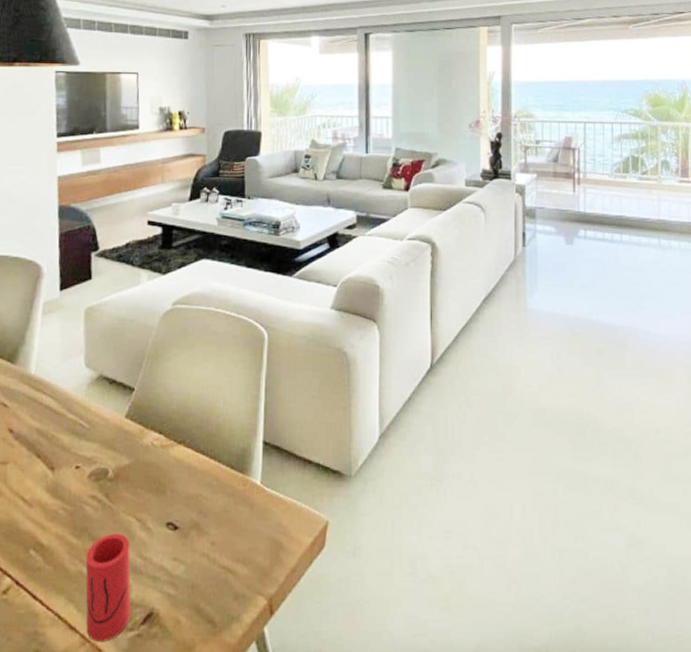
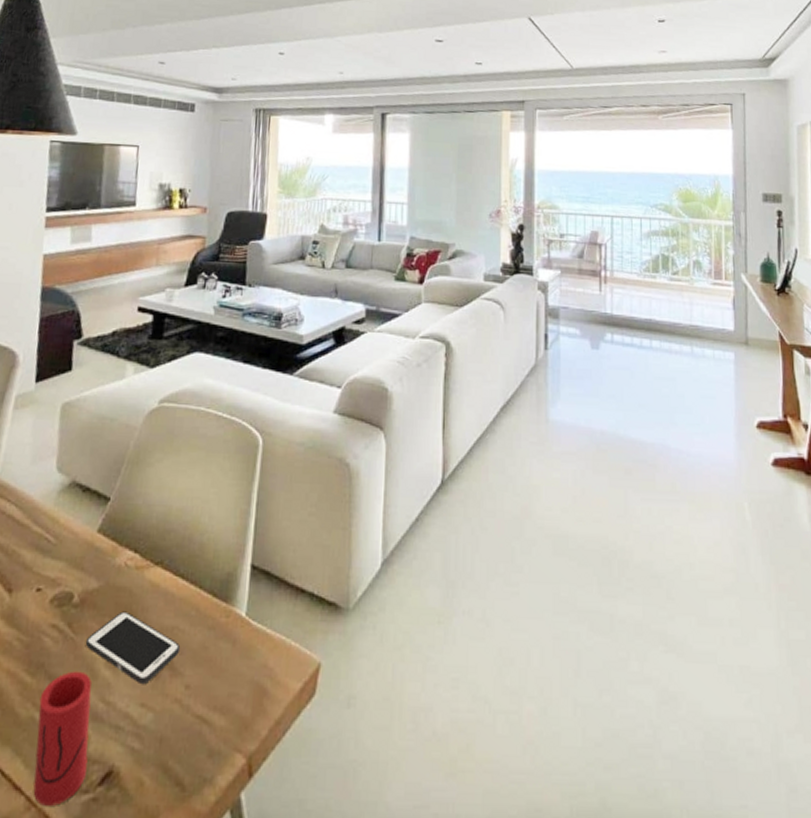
cell phone: none [121,483,205,543] -> present [85,611,181,685]

